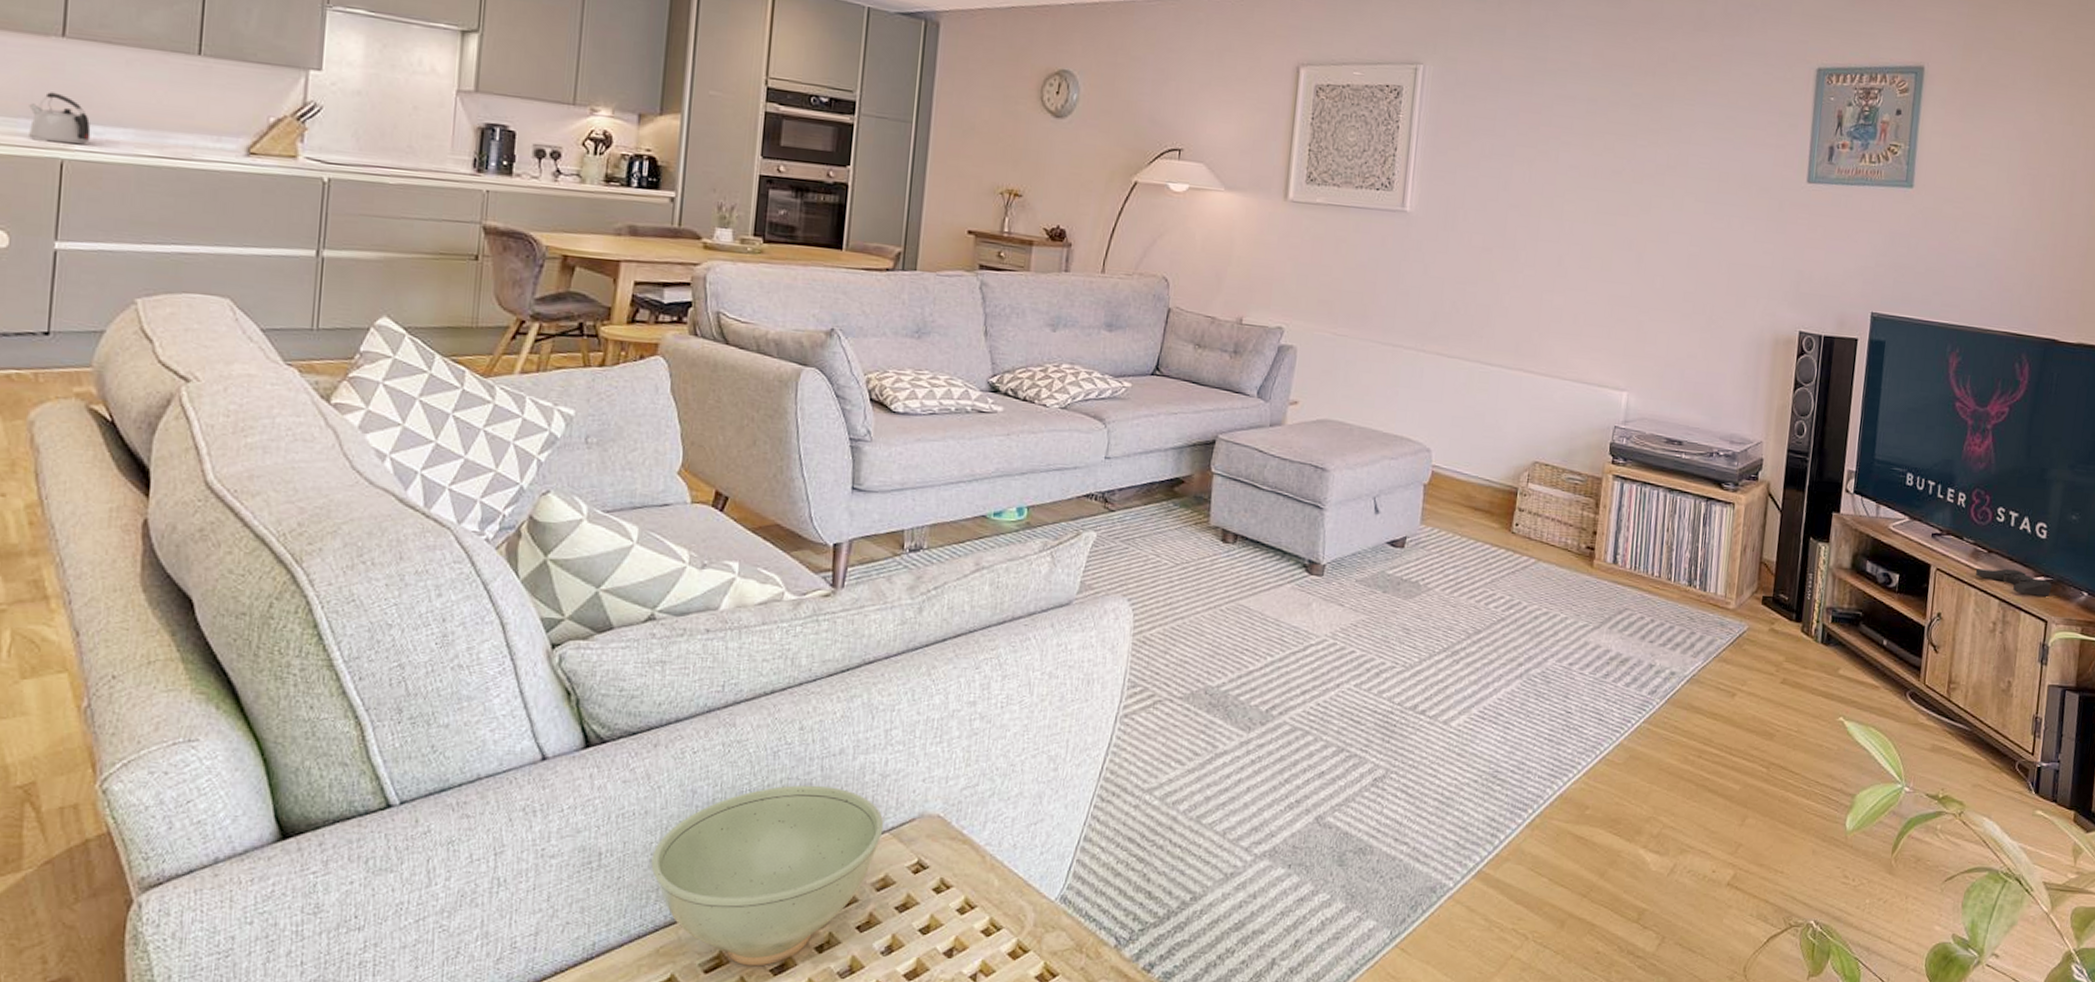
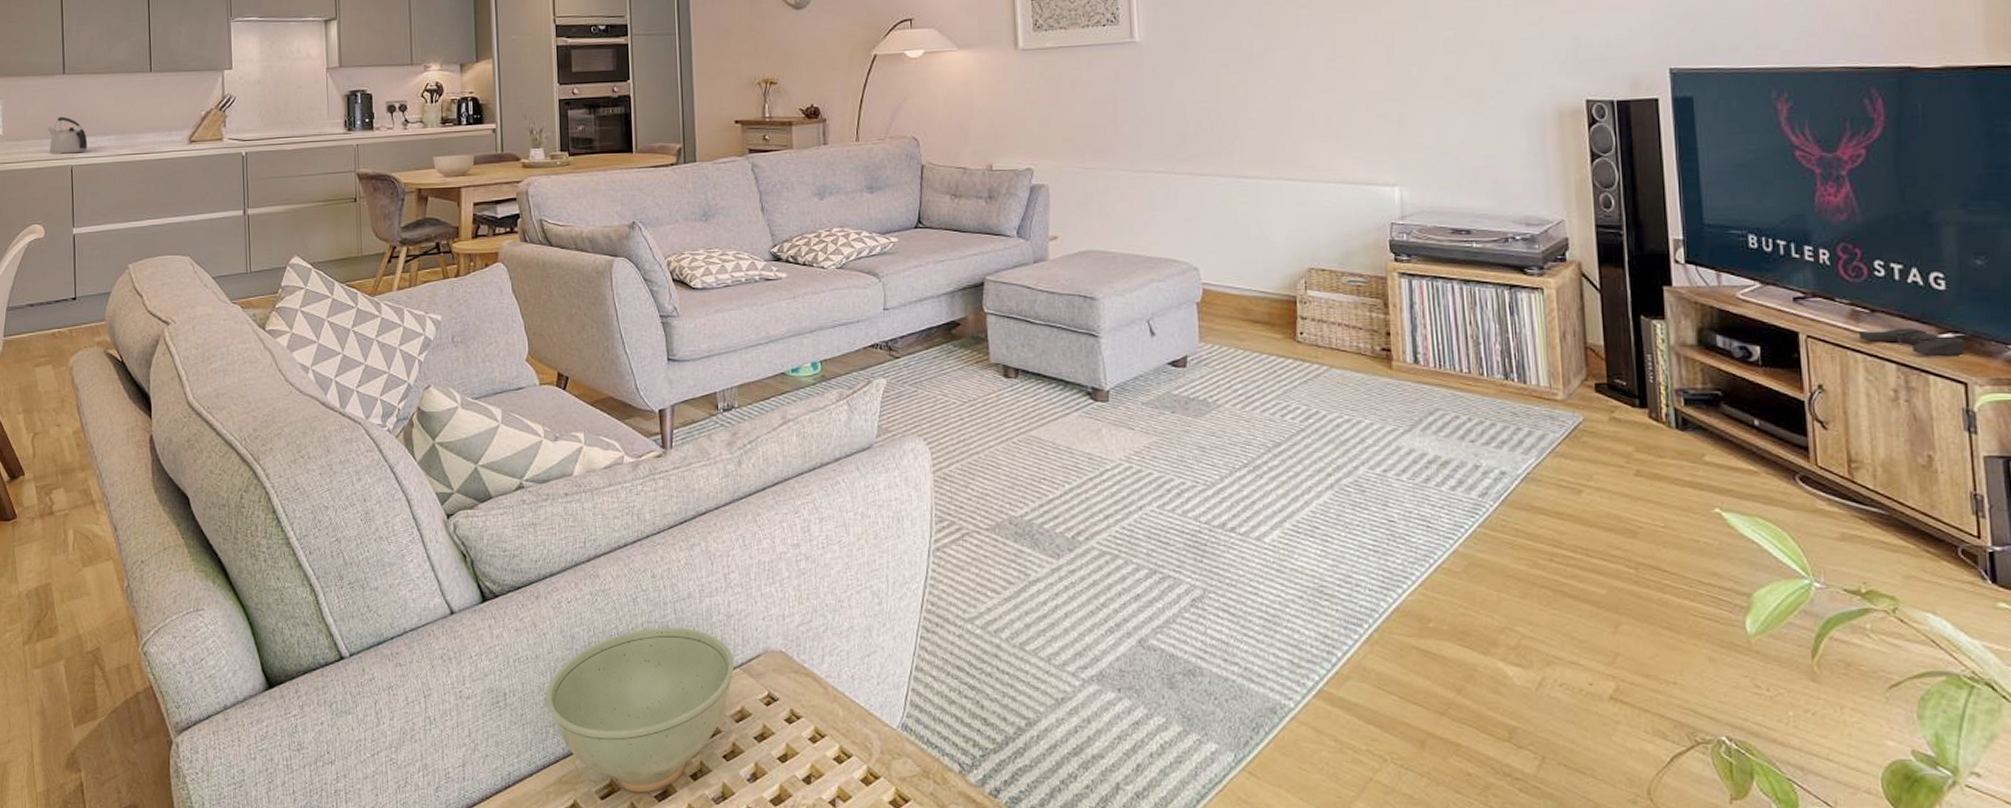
bowl: none [587,219,643,249] -> present [432,154,475,177]

